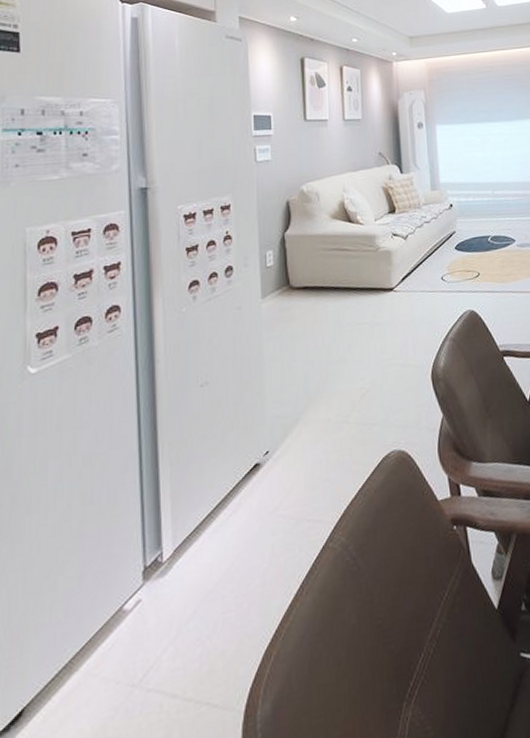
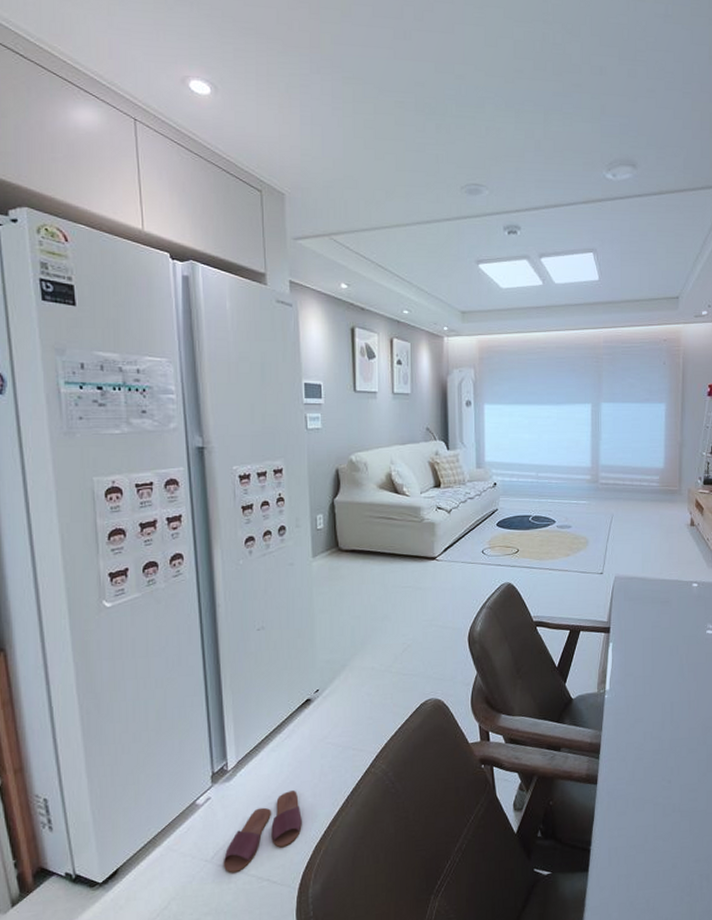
slippers: none [155,580,249,700] -> present [224,790,302,873]

